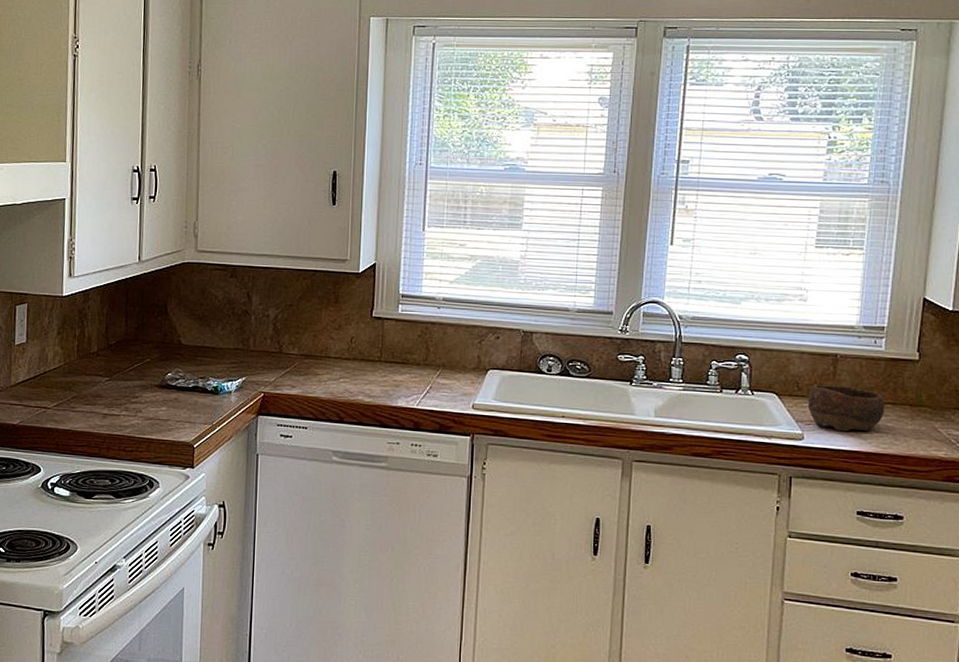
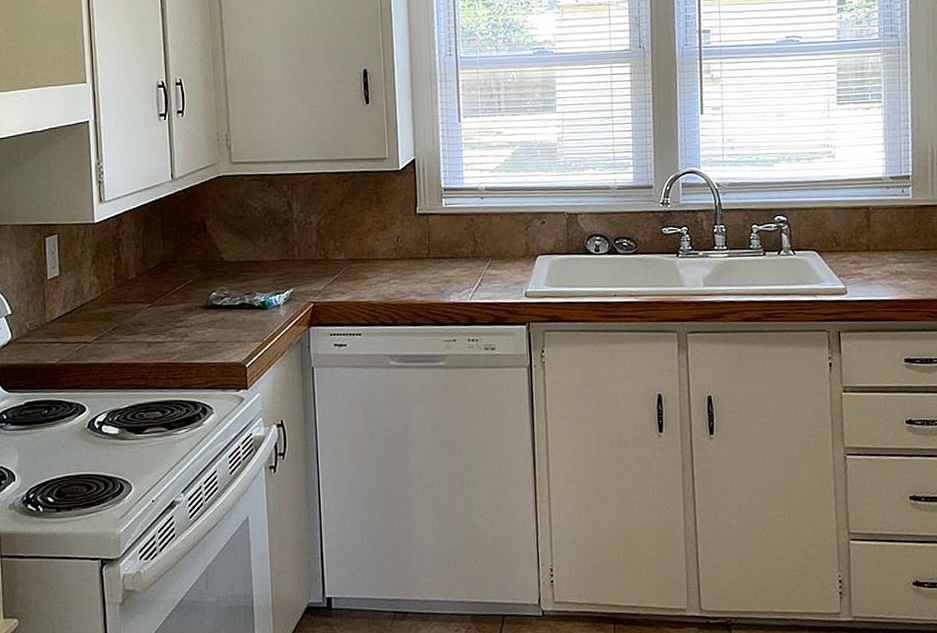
bowl: present [807,385,885,432] -> none [846,237,919,282]

